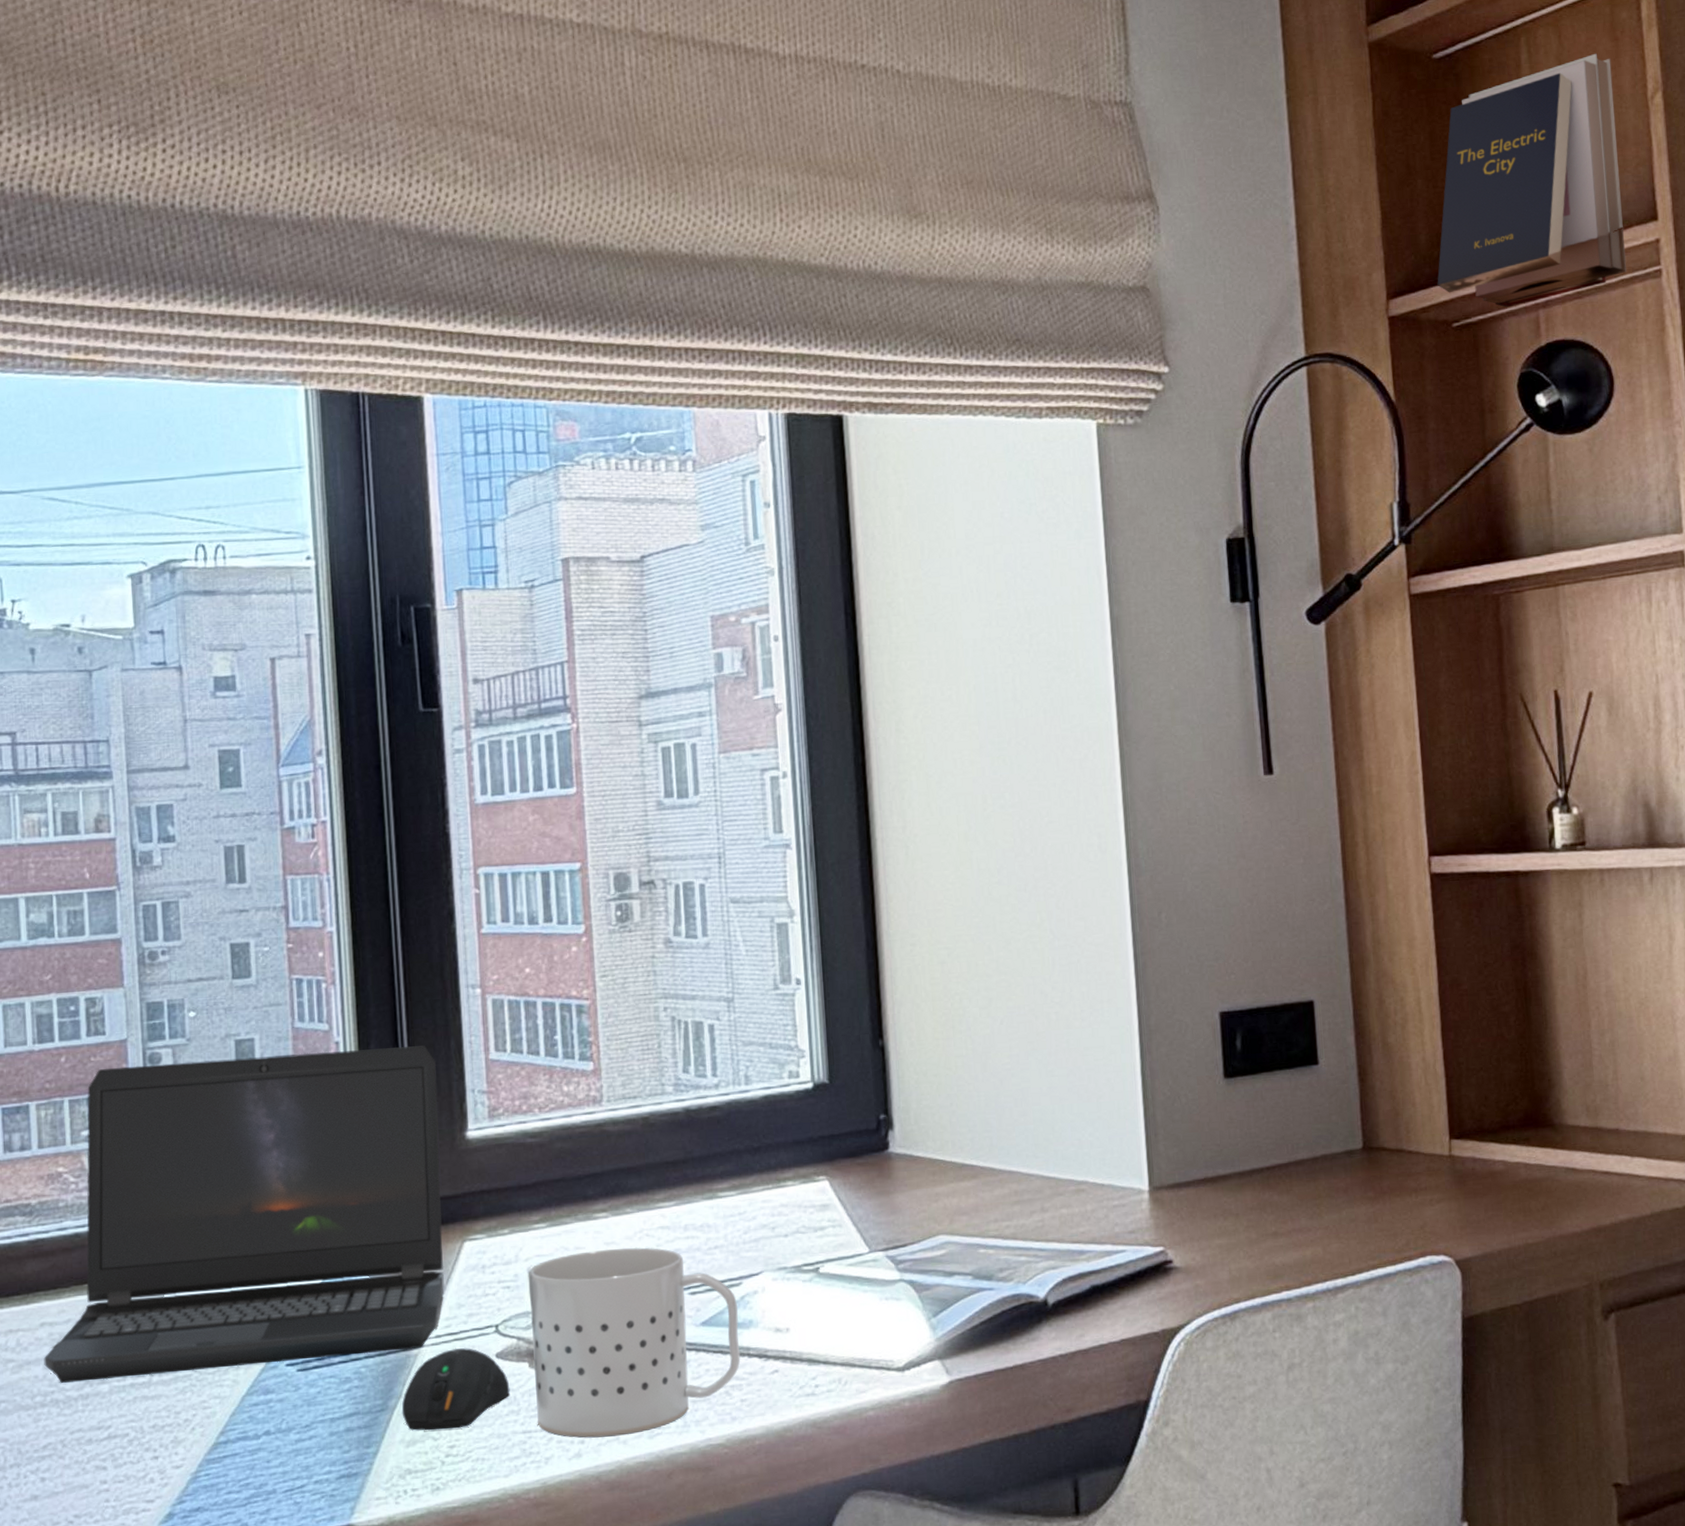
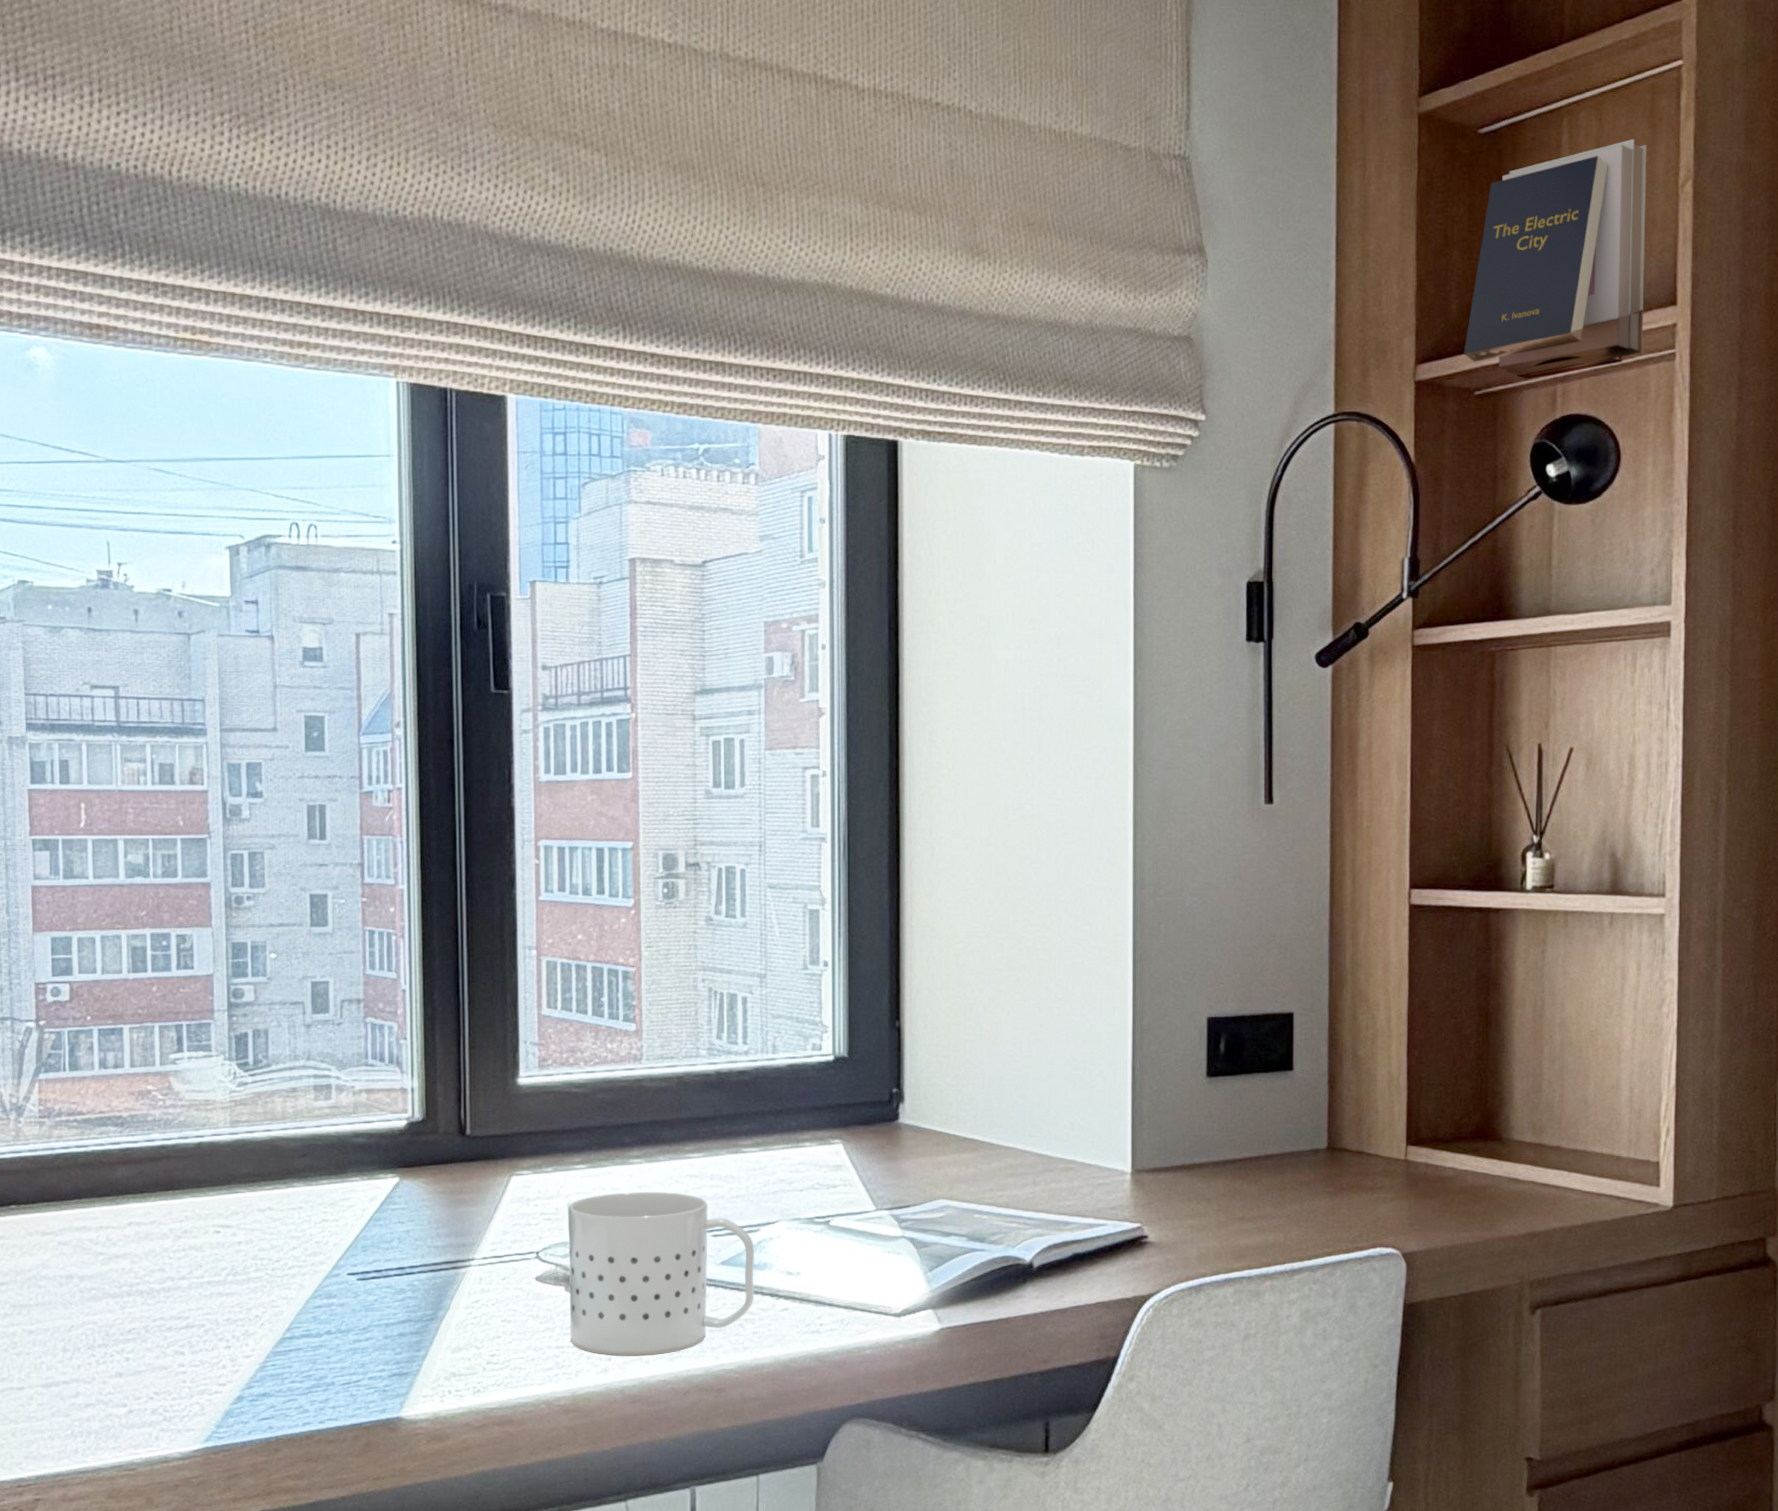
laptop computer: present [44,1045,445,1383] -> none [130,998,494,1276]
computer mouse: present [401,1348,510,1431] -> none [449,1269,547,1340]

